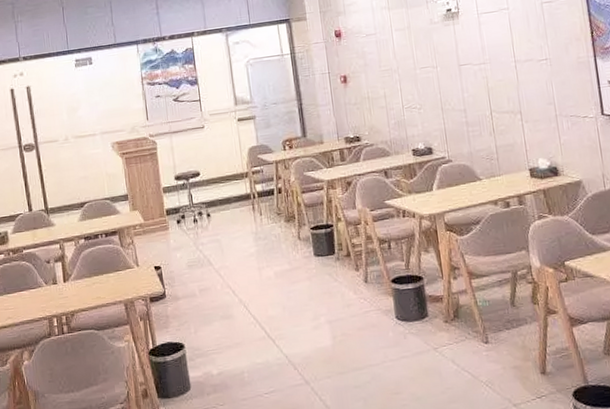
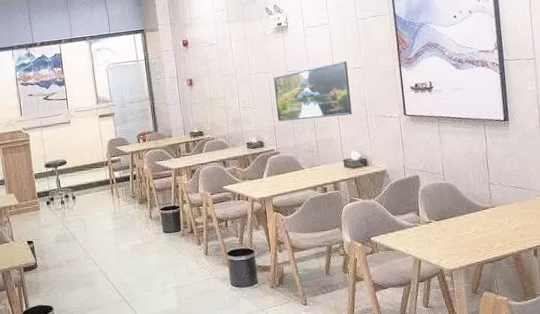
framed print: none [443,52,539,124] -> present [274,61,352,122]

